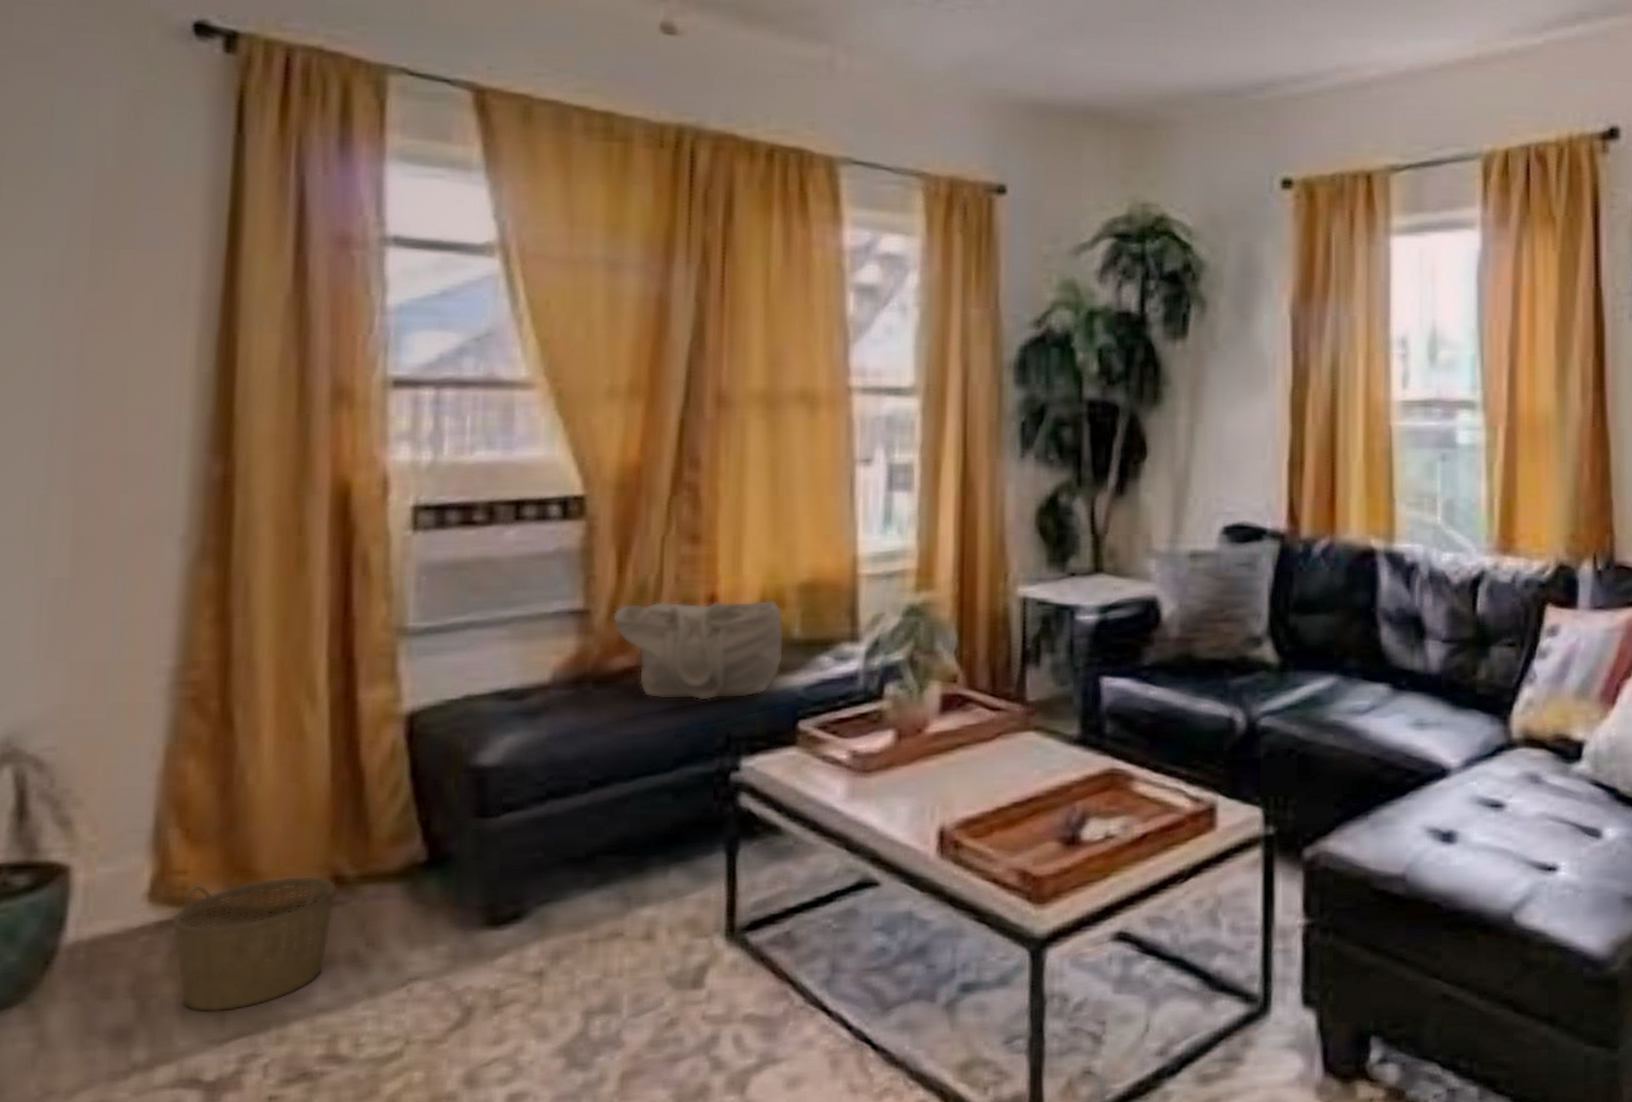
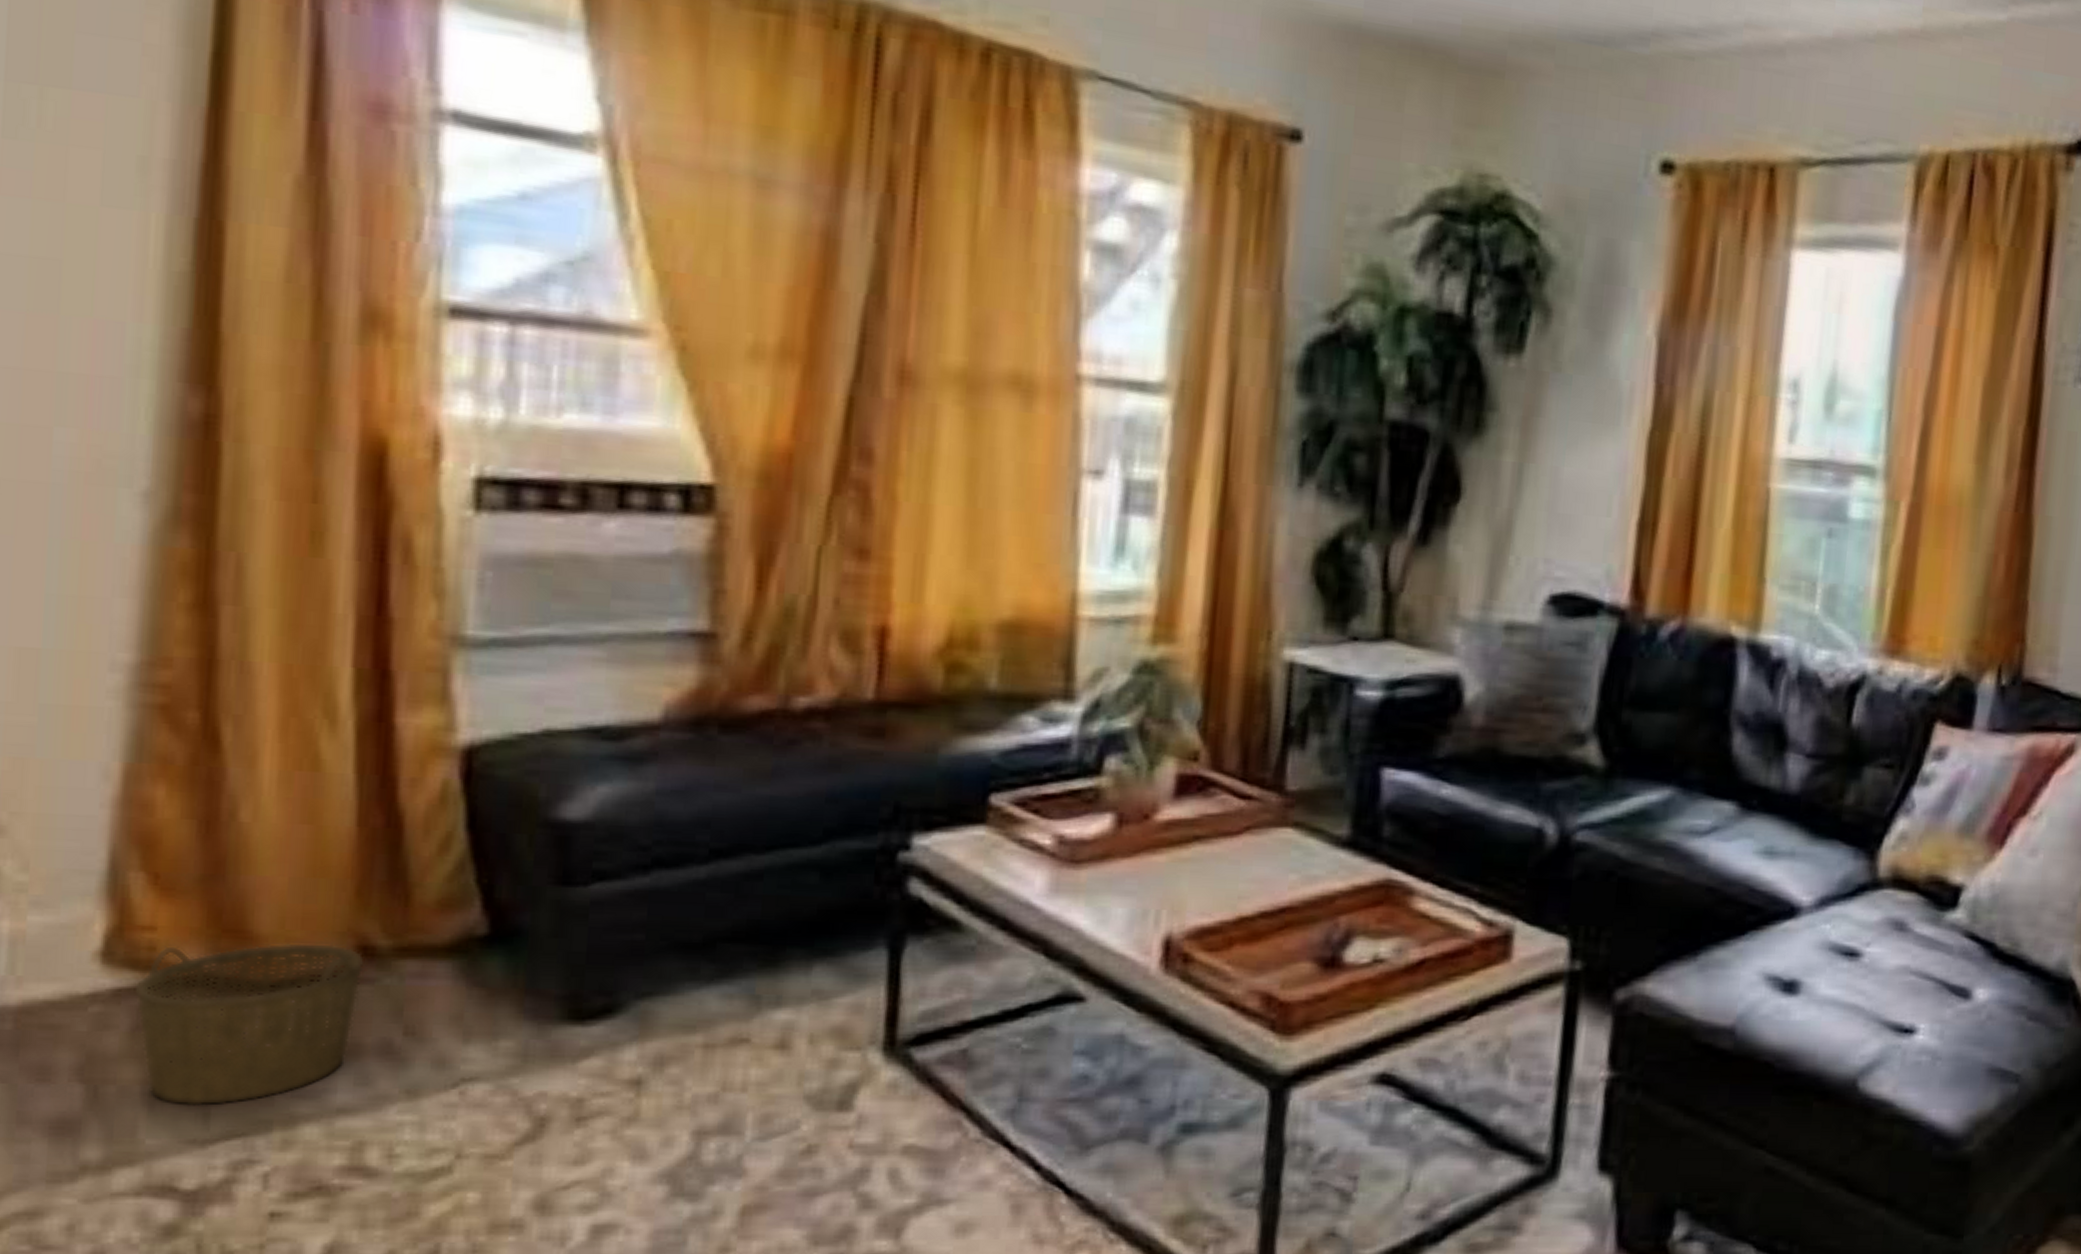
tote bag: present [613,600,784,700] -> none [748,630,976,760]

